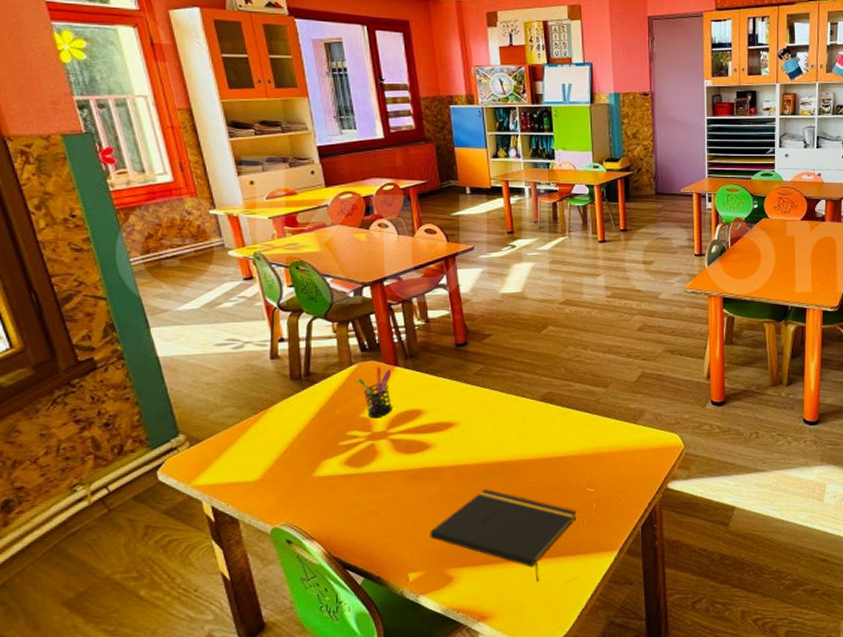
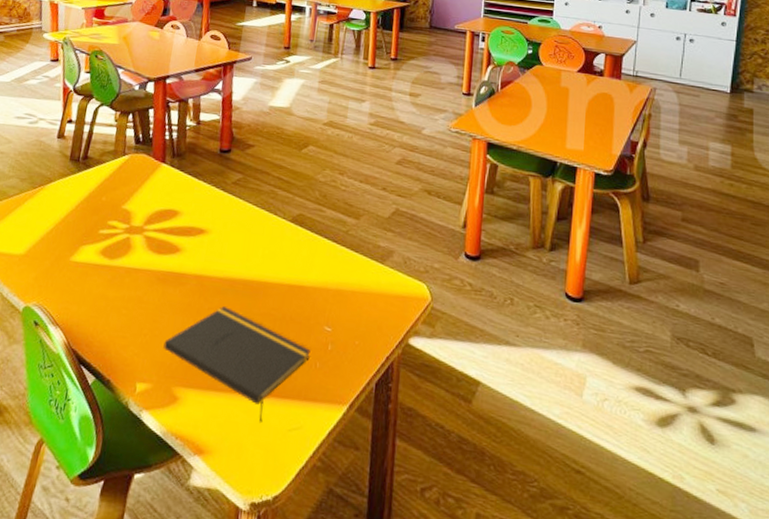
pen holder: present [357,366,392,419] -> none [126,160,158,212]

